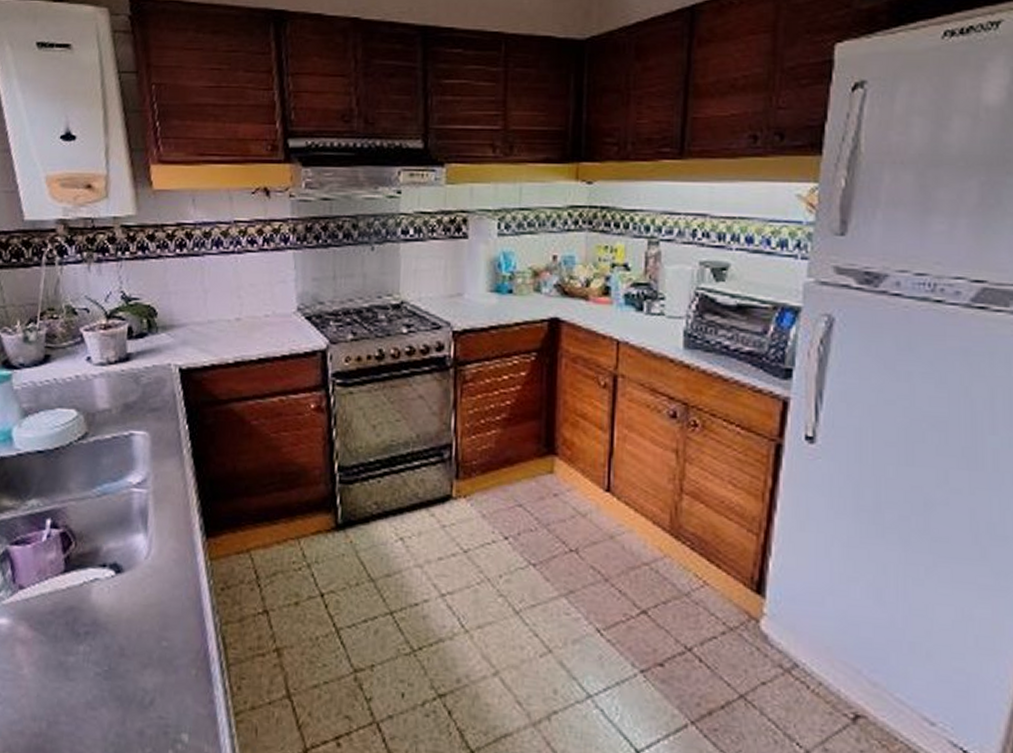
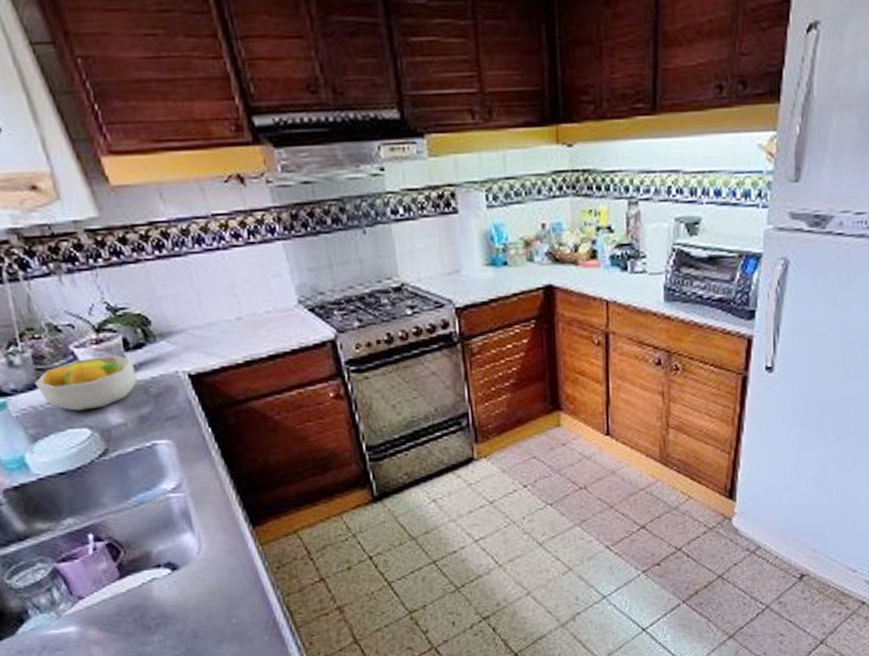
fruit bowl: none [41,341,133,392] -> present [34,355,138,411]

